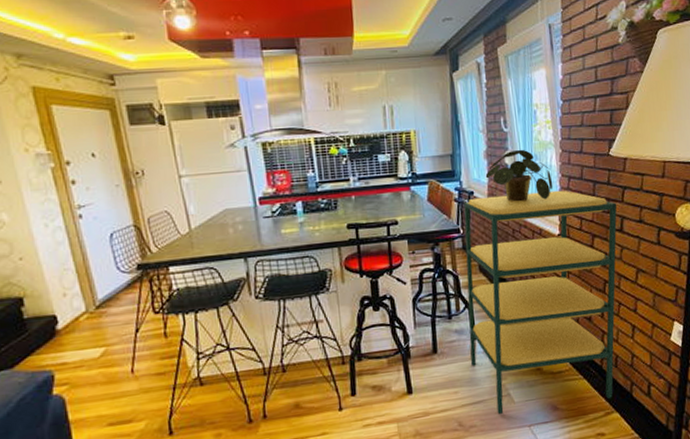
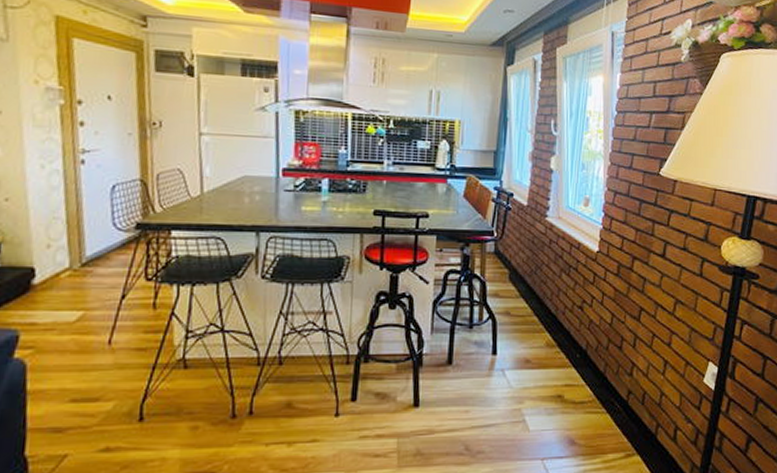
shelving unit: present [464,190,617,415] -> none [486,200,662,443]
potted plant: present [485,149,553,202] -> none [528,155,598,212]

